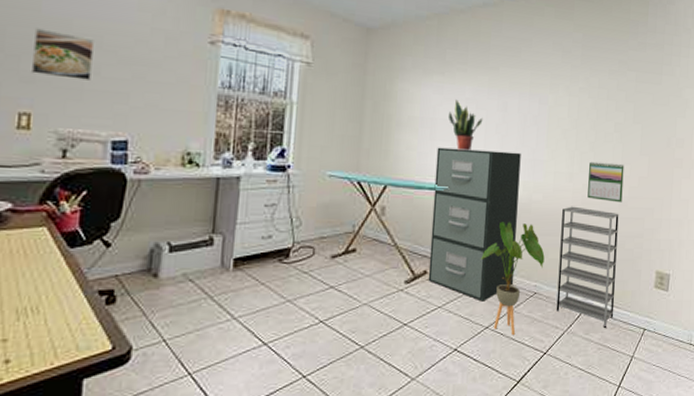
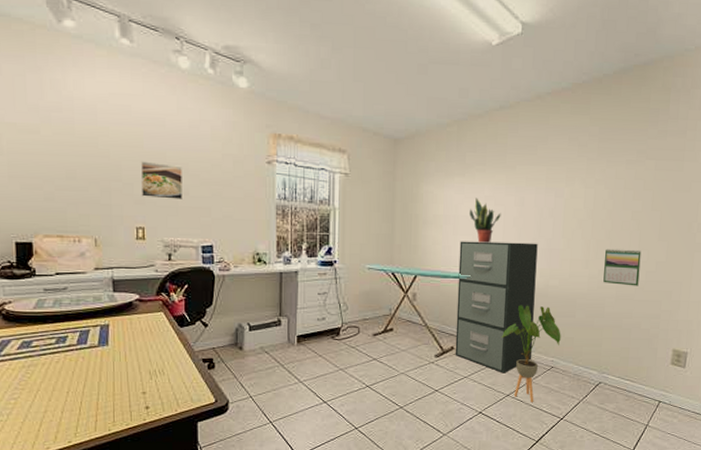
shelving unit: present [556,206,619,328] -> none [572,290,635,399]

